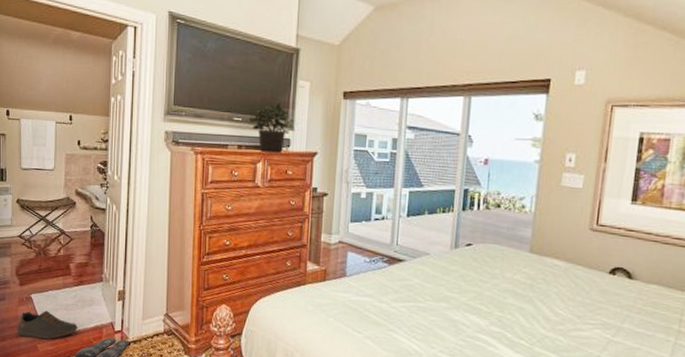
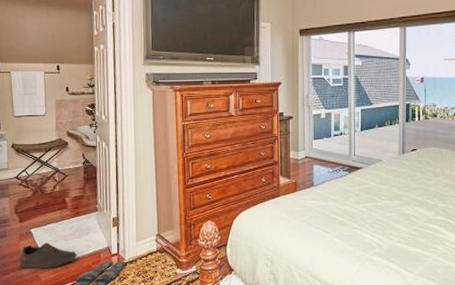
potted plant: present [248,102,289,154] -> none [219,41,256,86]

